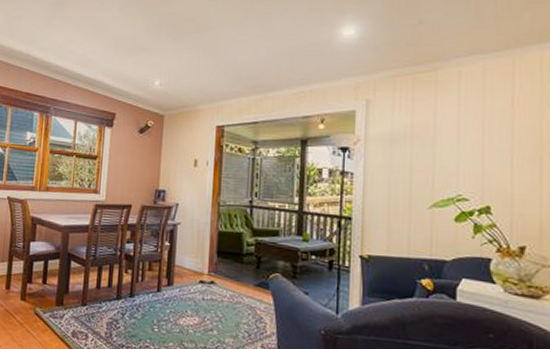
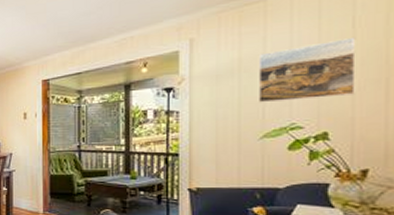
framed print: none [428,115,515,172] -> present [258,36,356,103]

